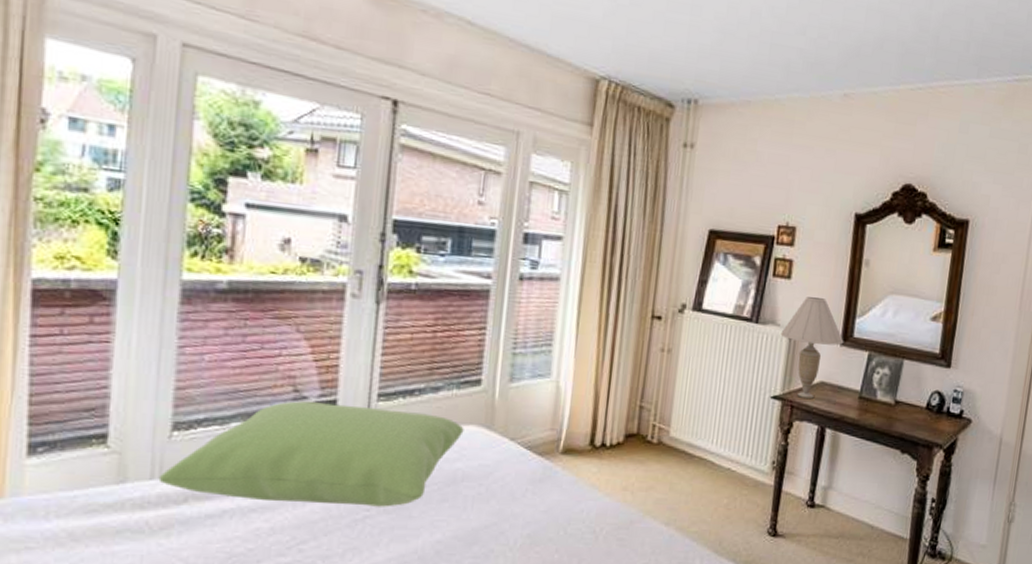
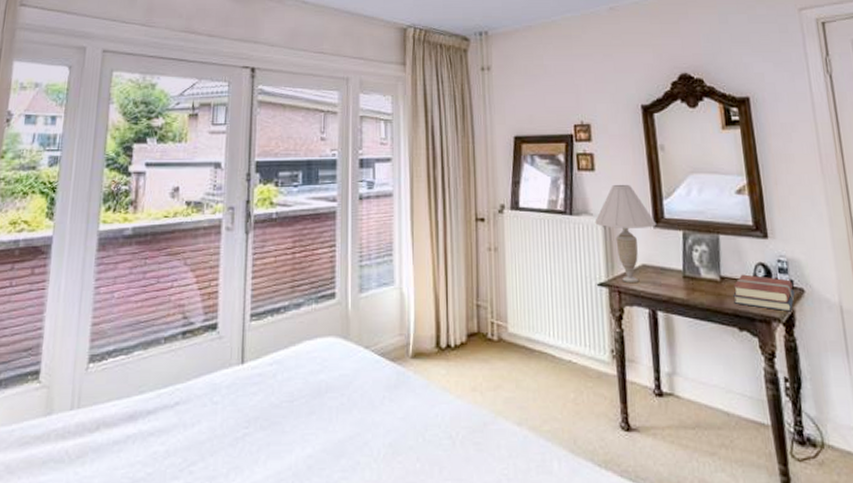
cushion: present [158,401,464,507] -> none [77,327,324,425]
books: none [902,400,962,440] -> present [733,274,795,312]

